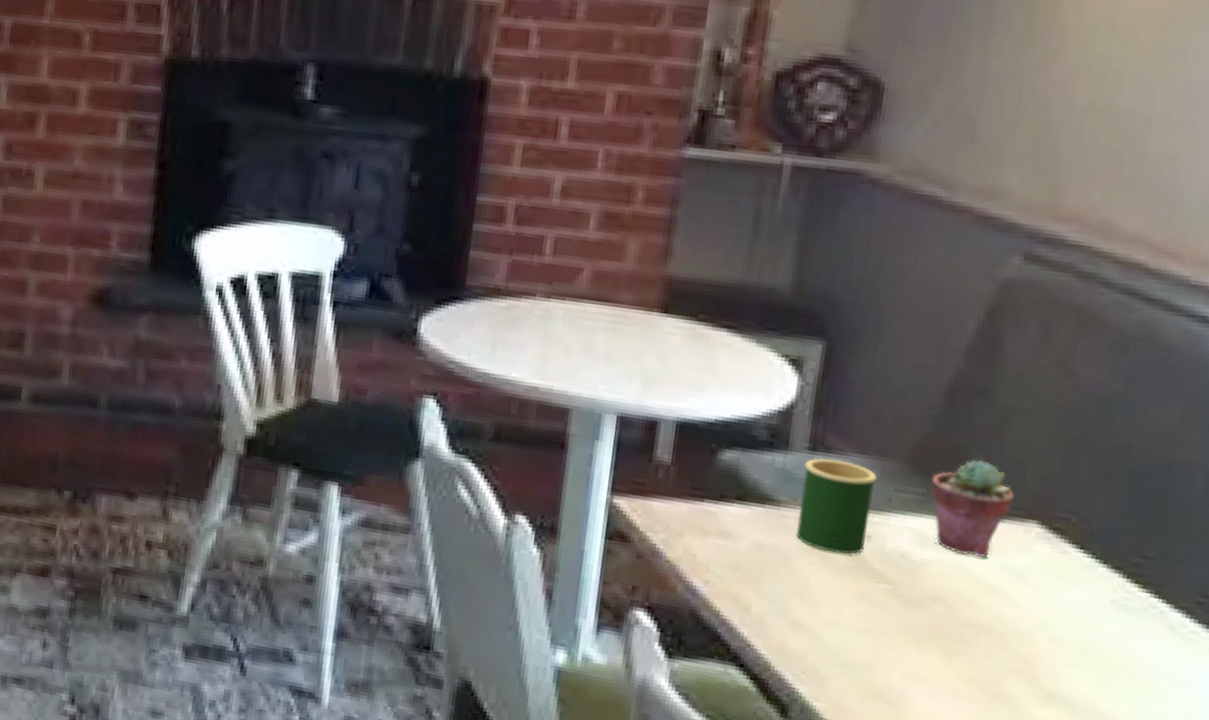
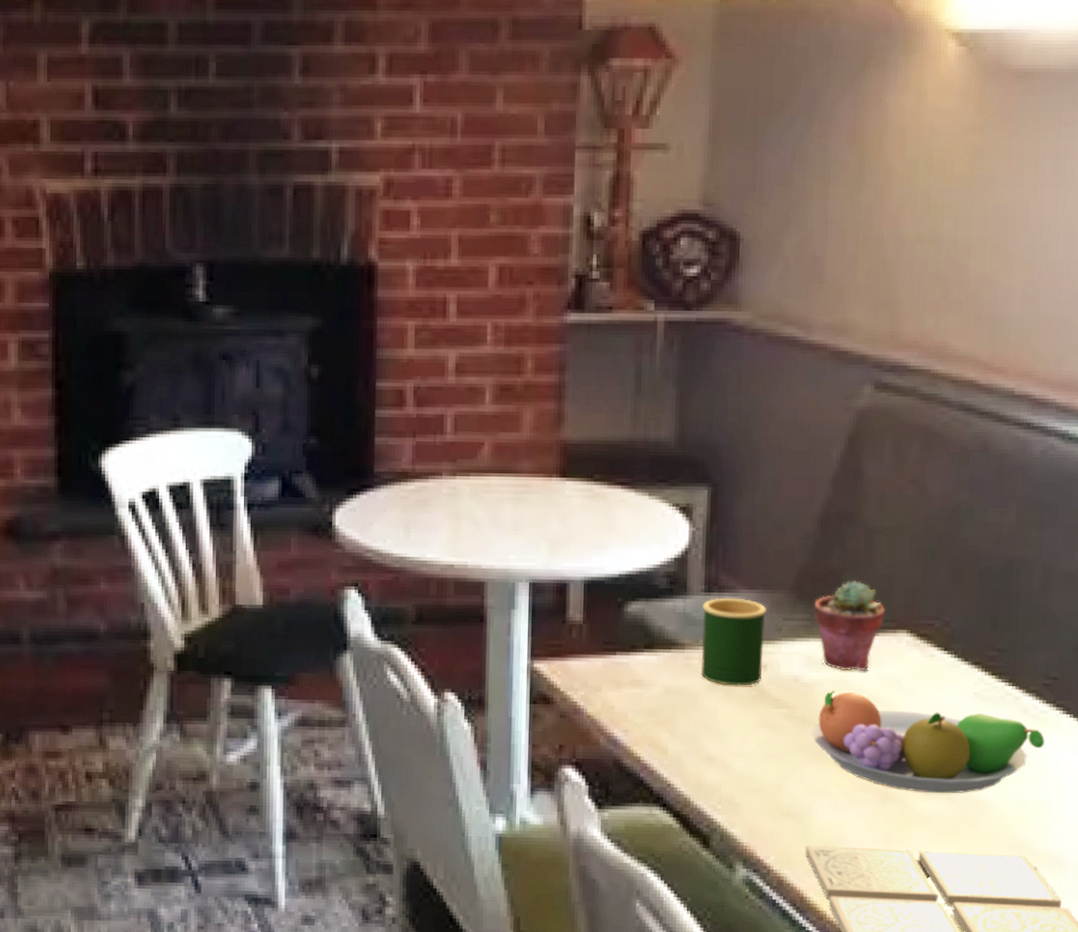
fruit bowl: none [916,573,1193,707] -> present [812,690,1045,794]

